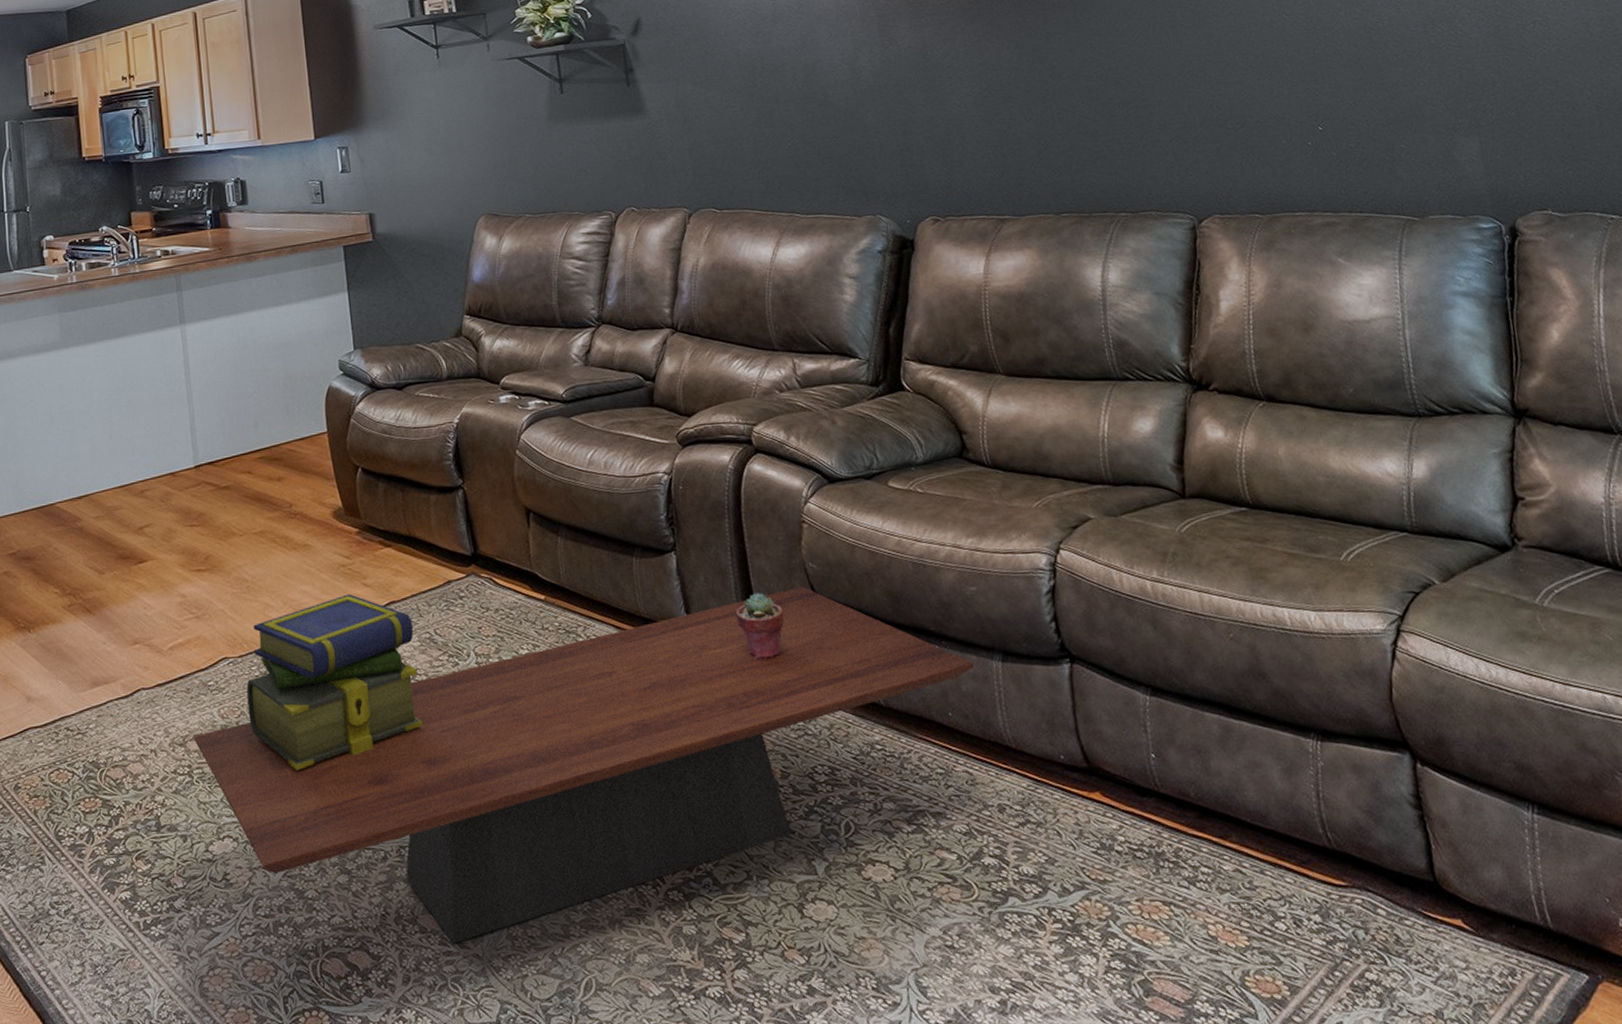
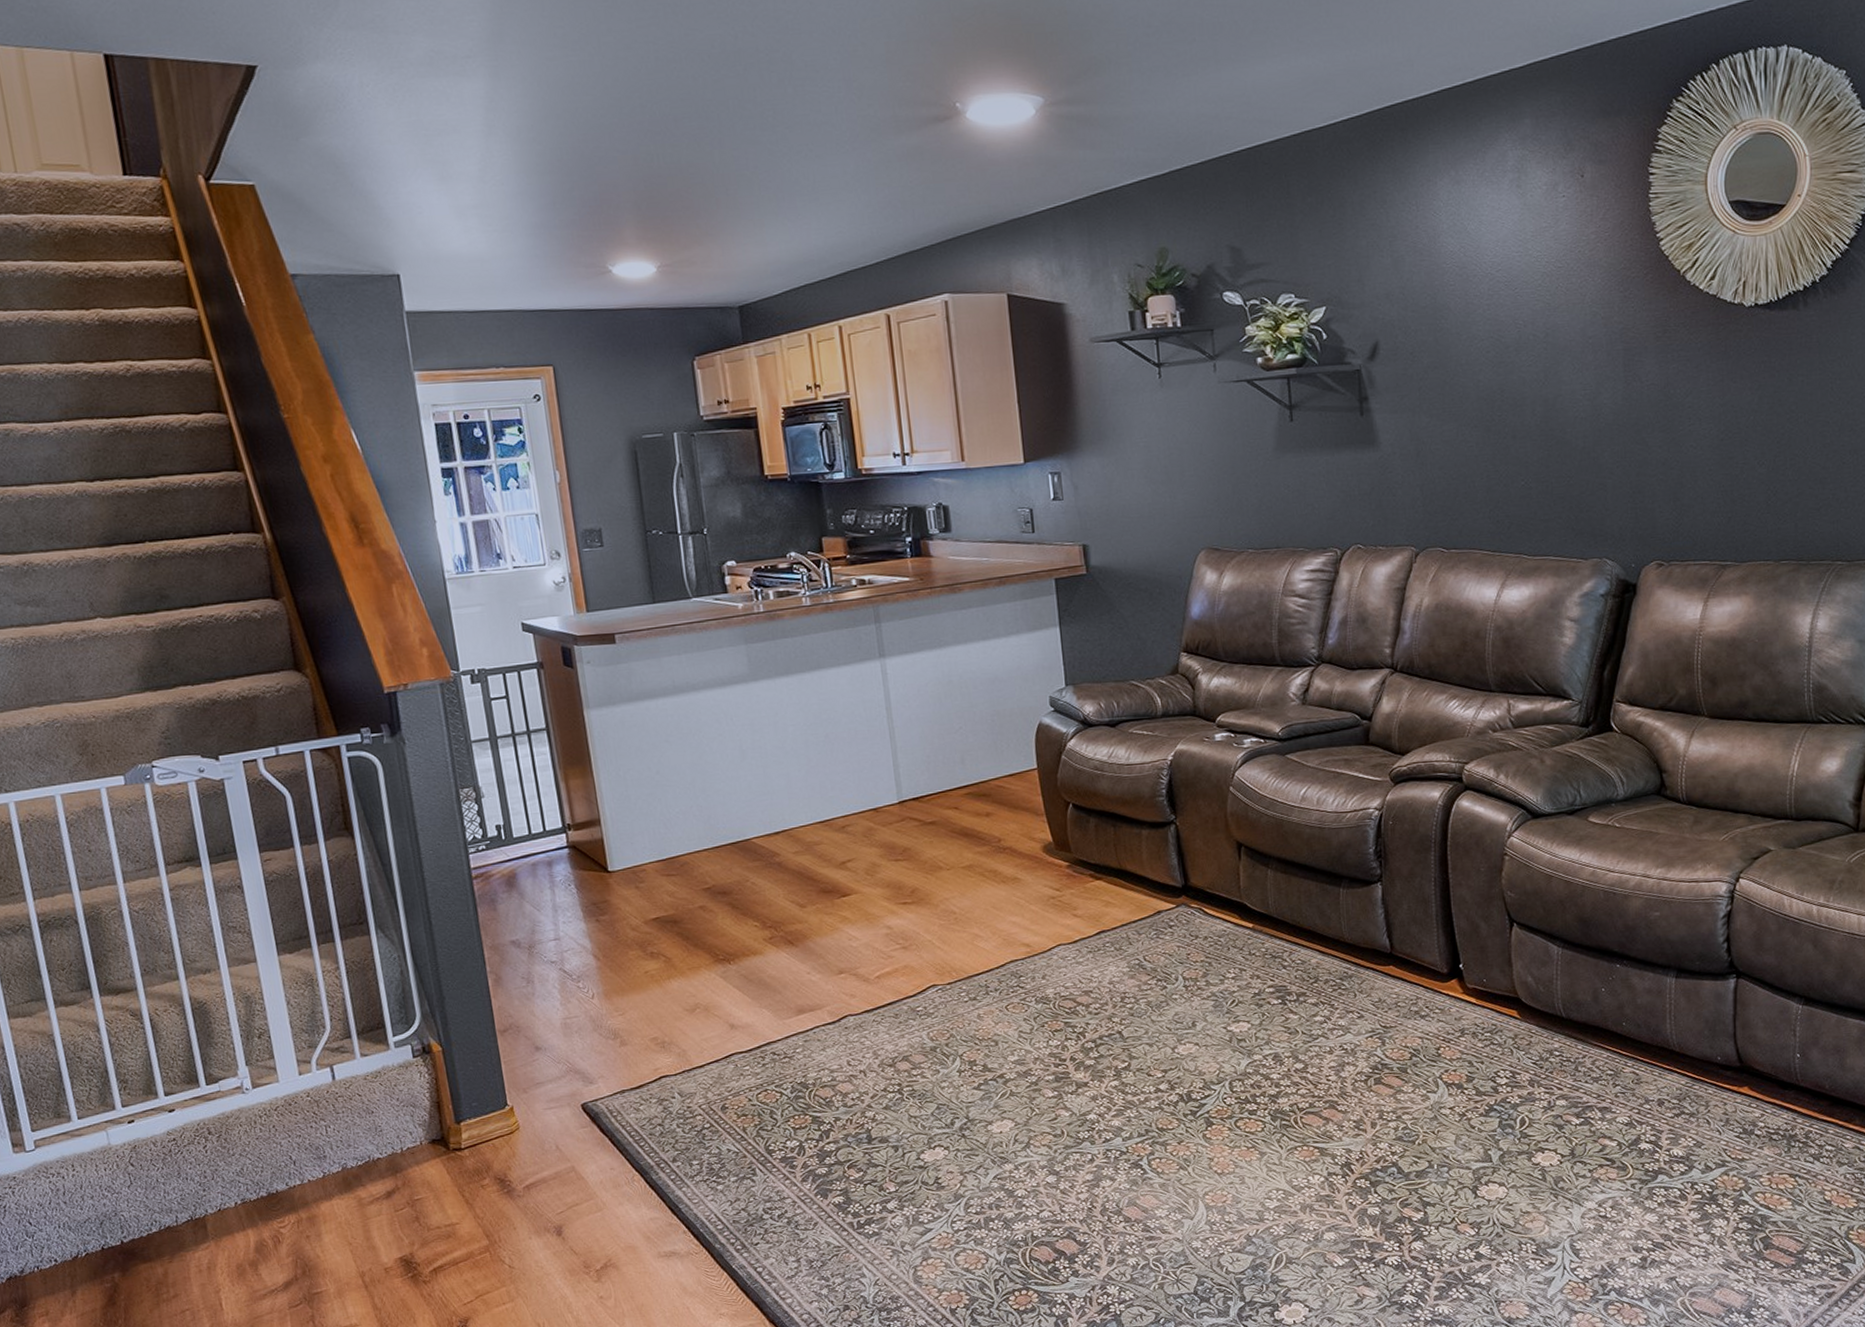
coffee table: present [193,587,974,943] -> none [903,913,1650,1230]
stack of books: present [246,594,423,770] -> none [955,924,1131,1086]
potted succulent: present [735,593,785,660] -> none [1435,919,1481,980]

